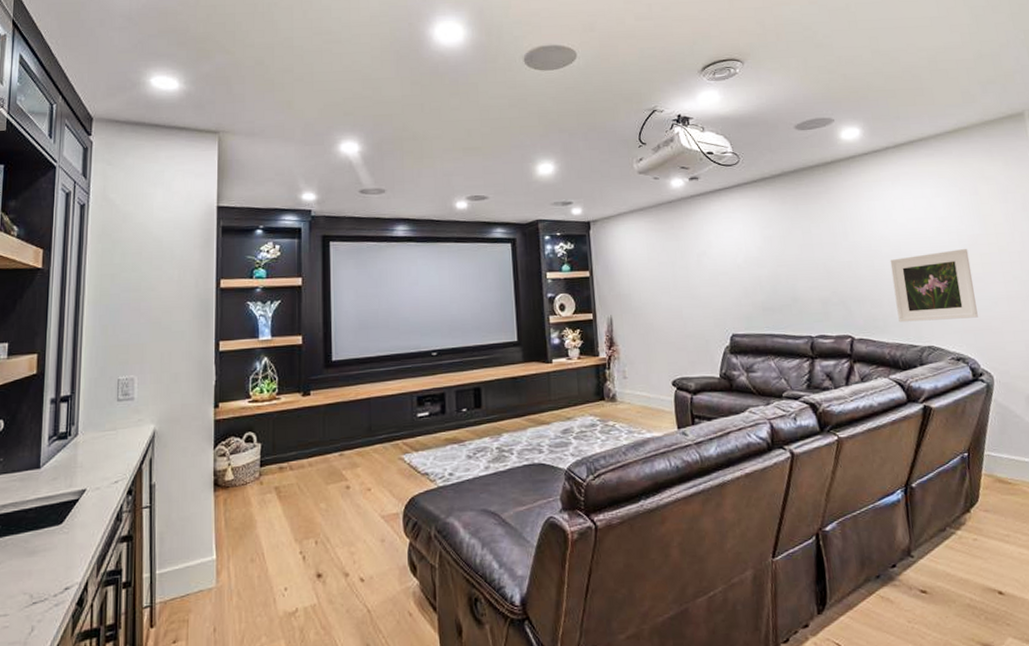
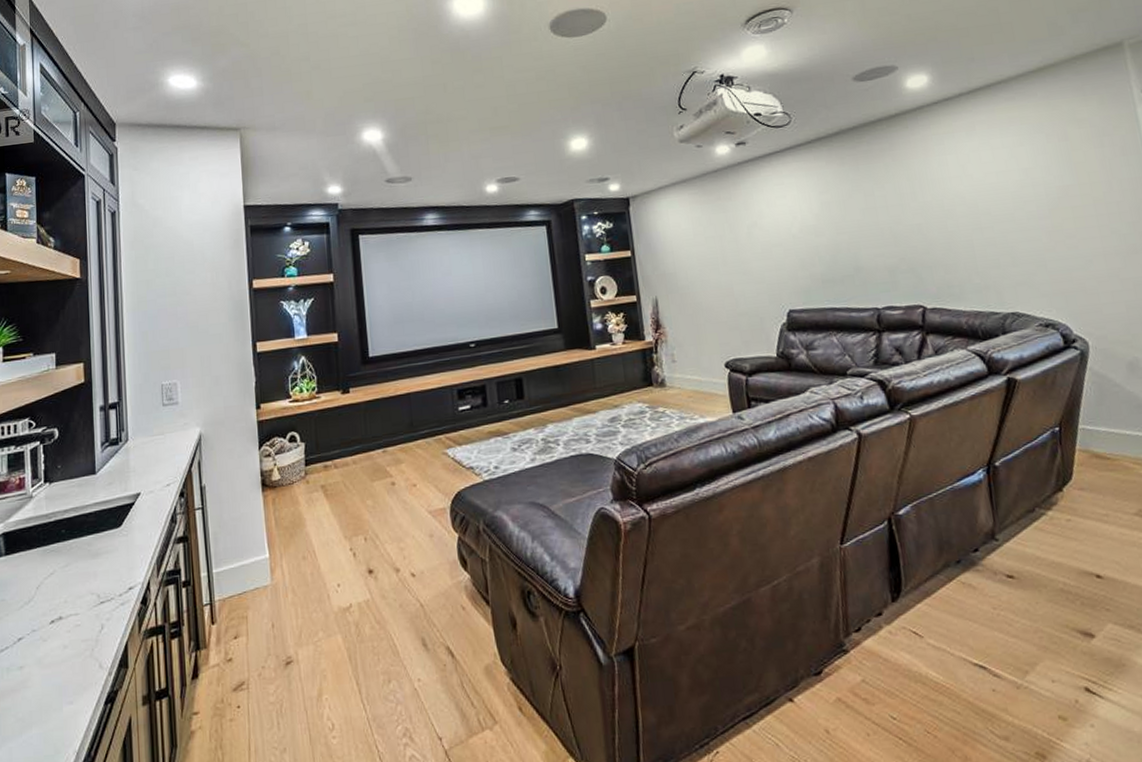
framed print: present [890,249,978,322] -> none [965,202,1070,288]

